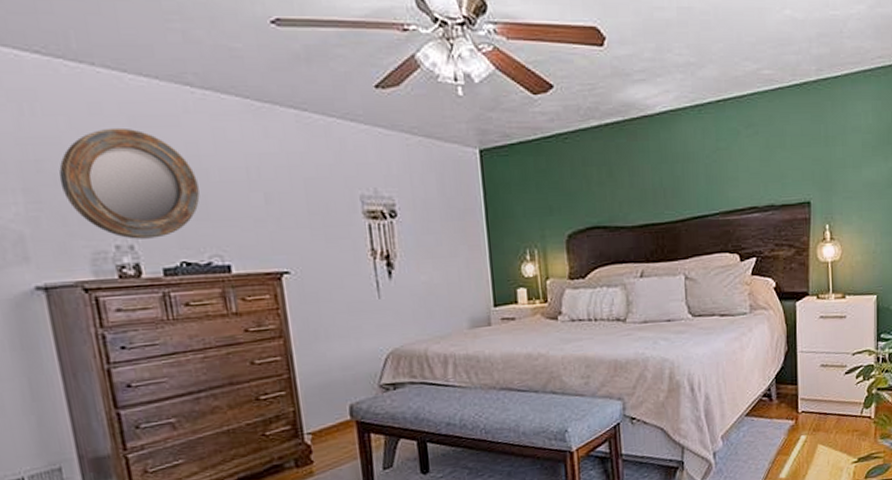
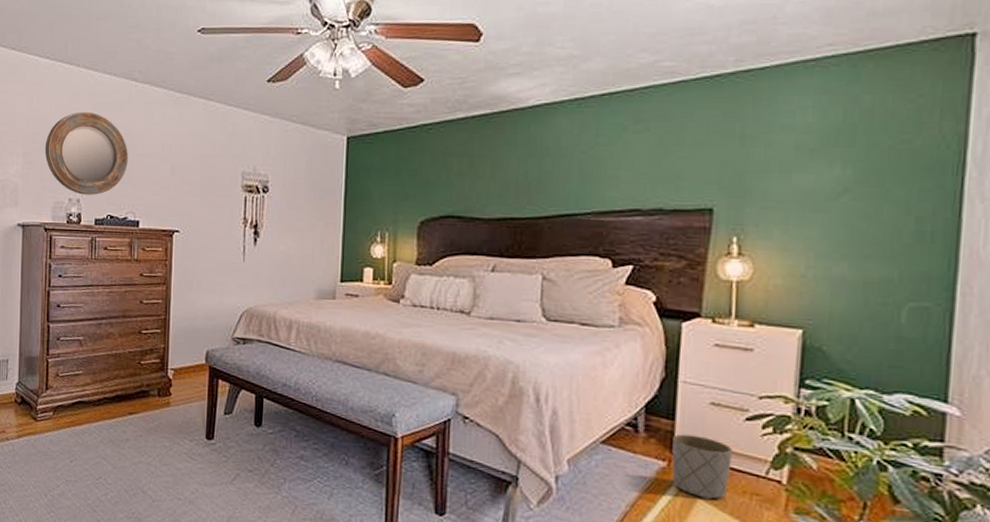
planter: none [797,393,839,444] -> present [671,434,733,500]

